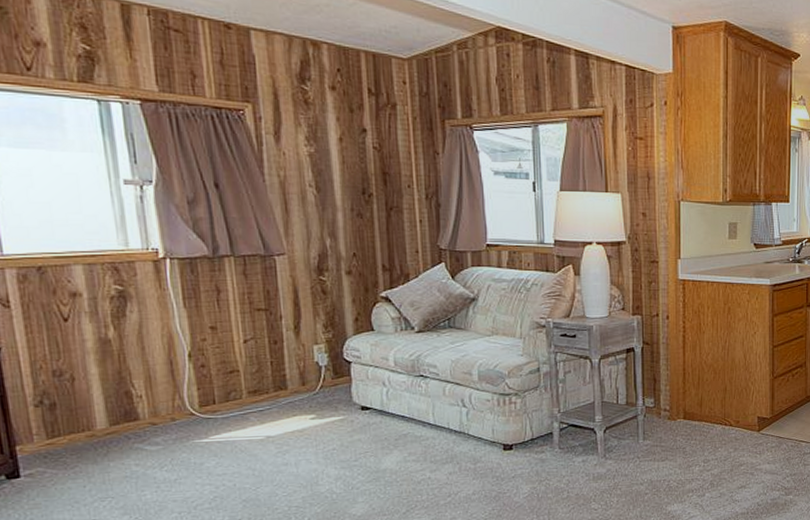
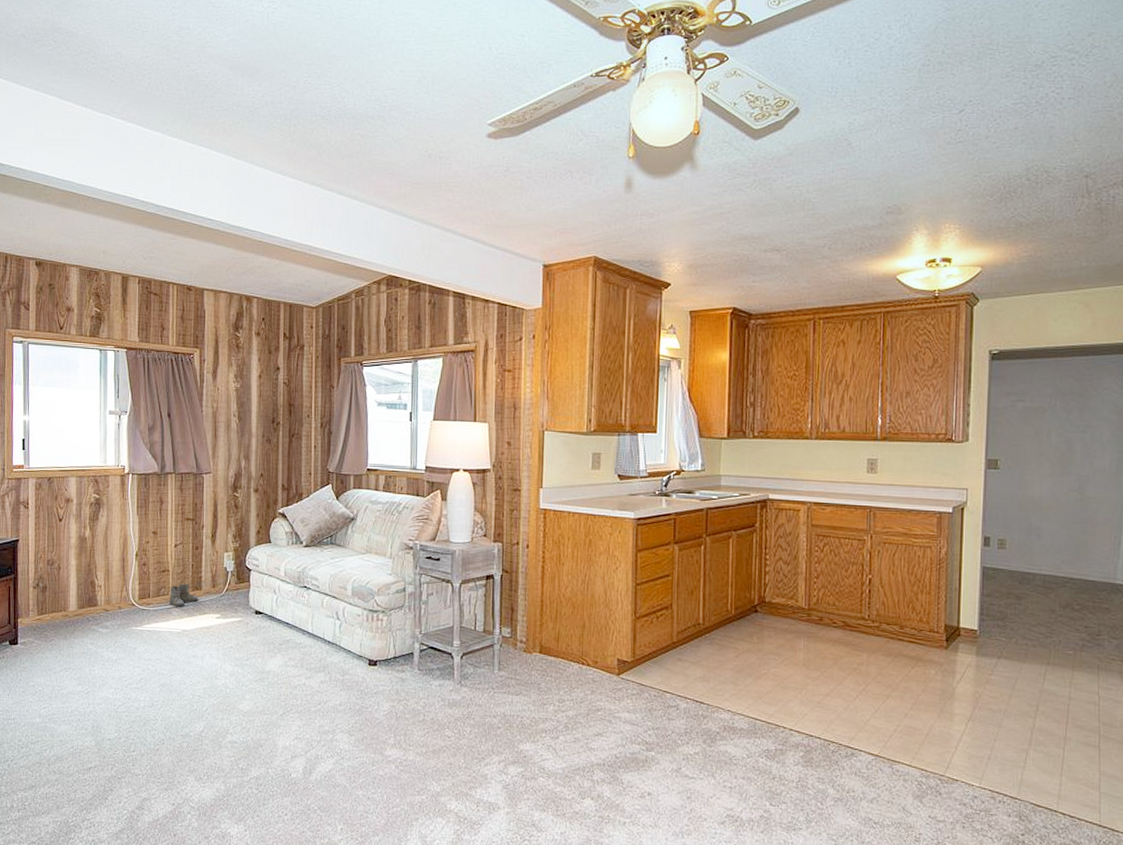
boots: none [241,385,285,412] -> present [167,584,199,607]

